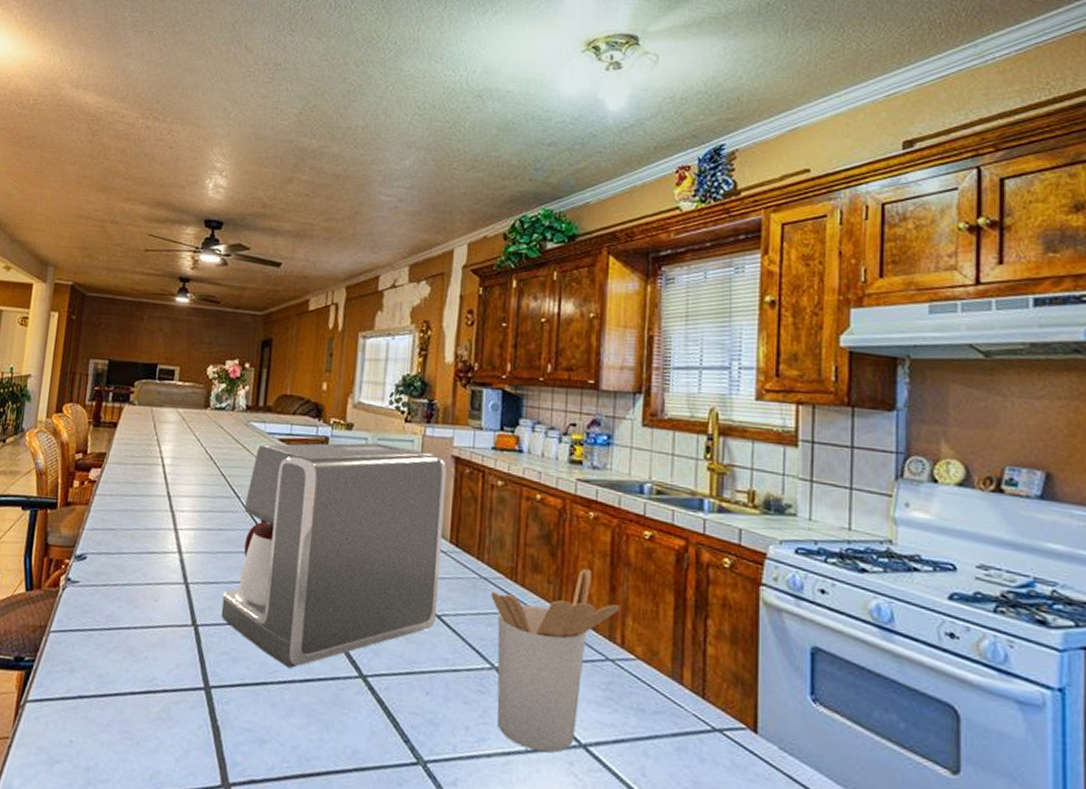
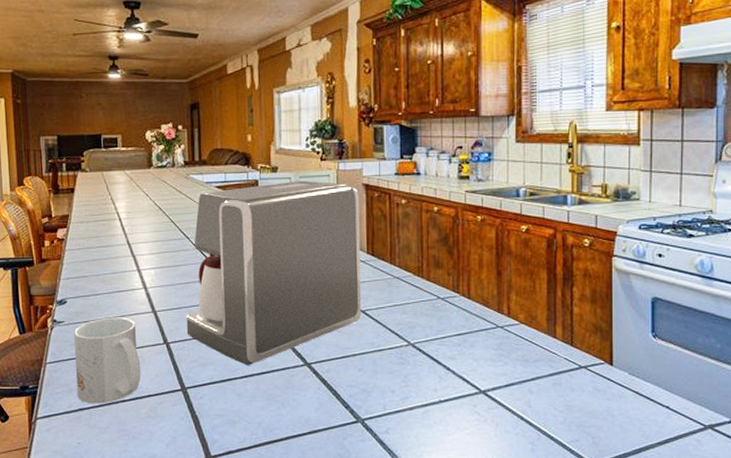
mug: none [78,583,163,694] -> present [74,317,141,404]
utensil holder: present [491,568,620,753] -> none [404,260,506,400]

